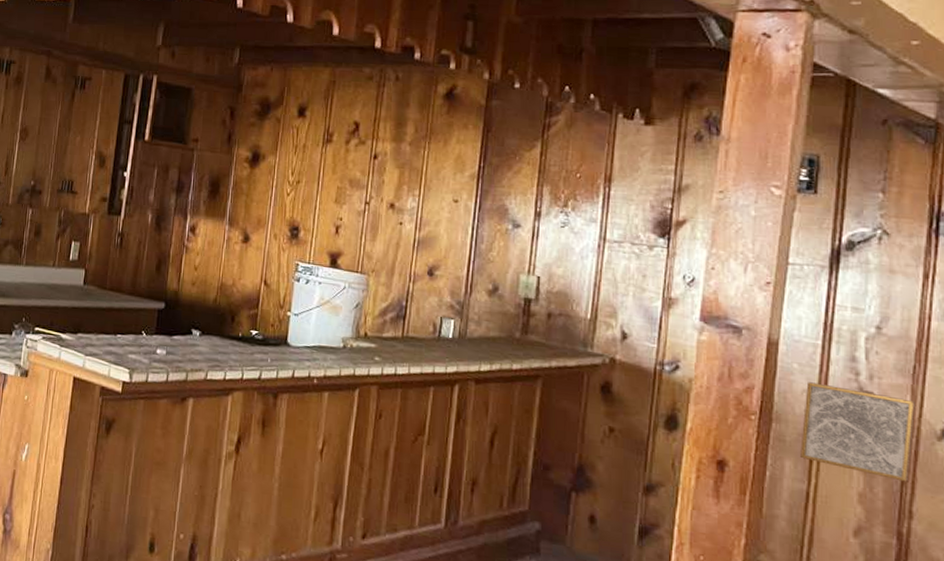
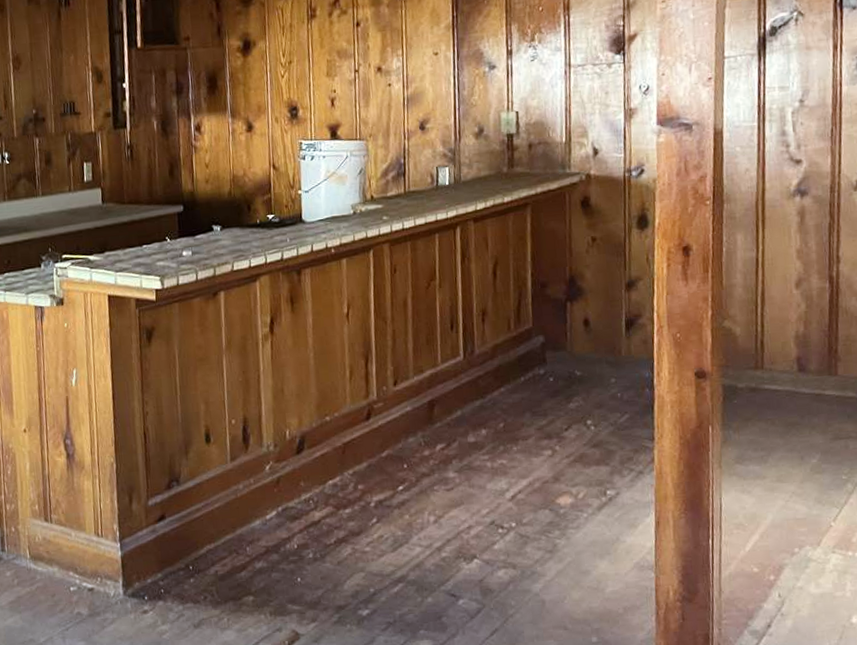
wall art: present [800,382,915,482] -> none [748,159,836,233]

